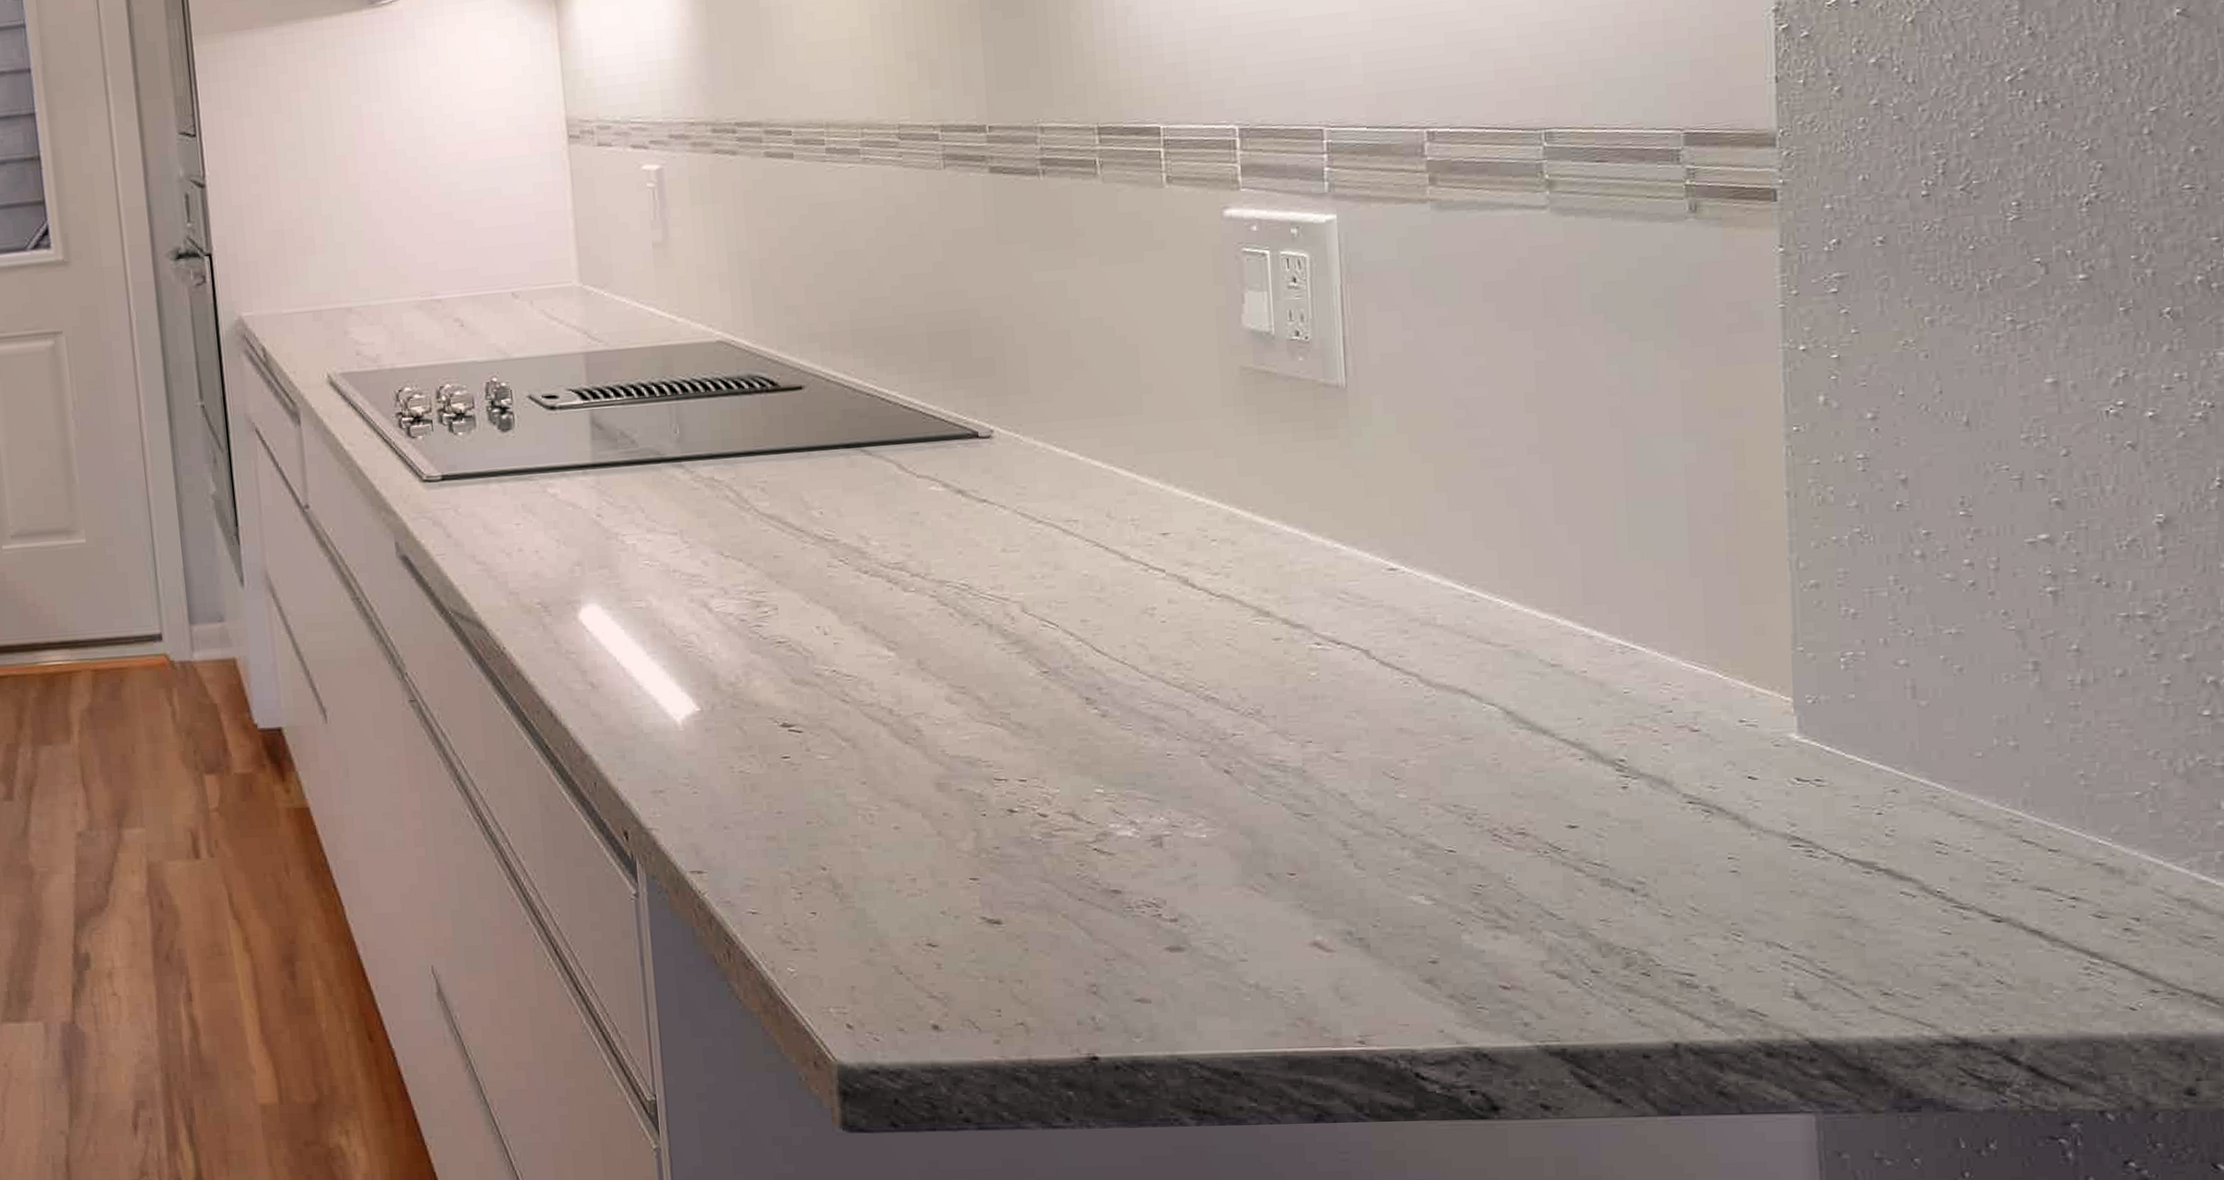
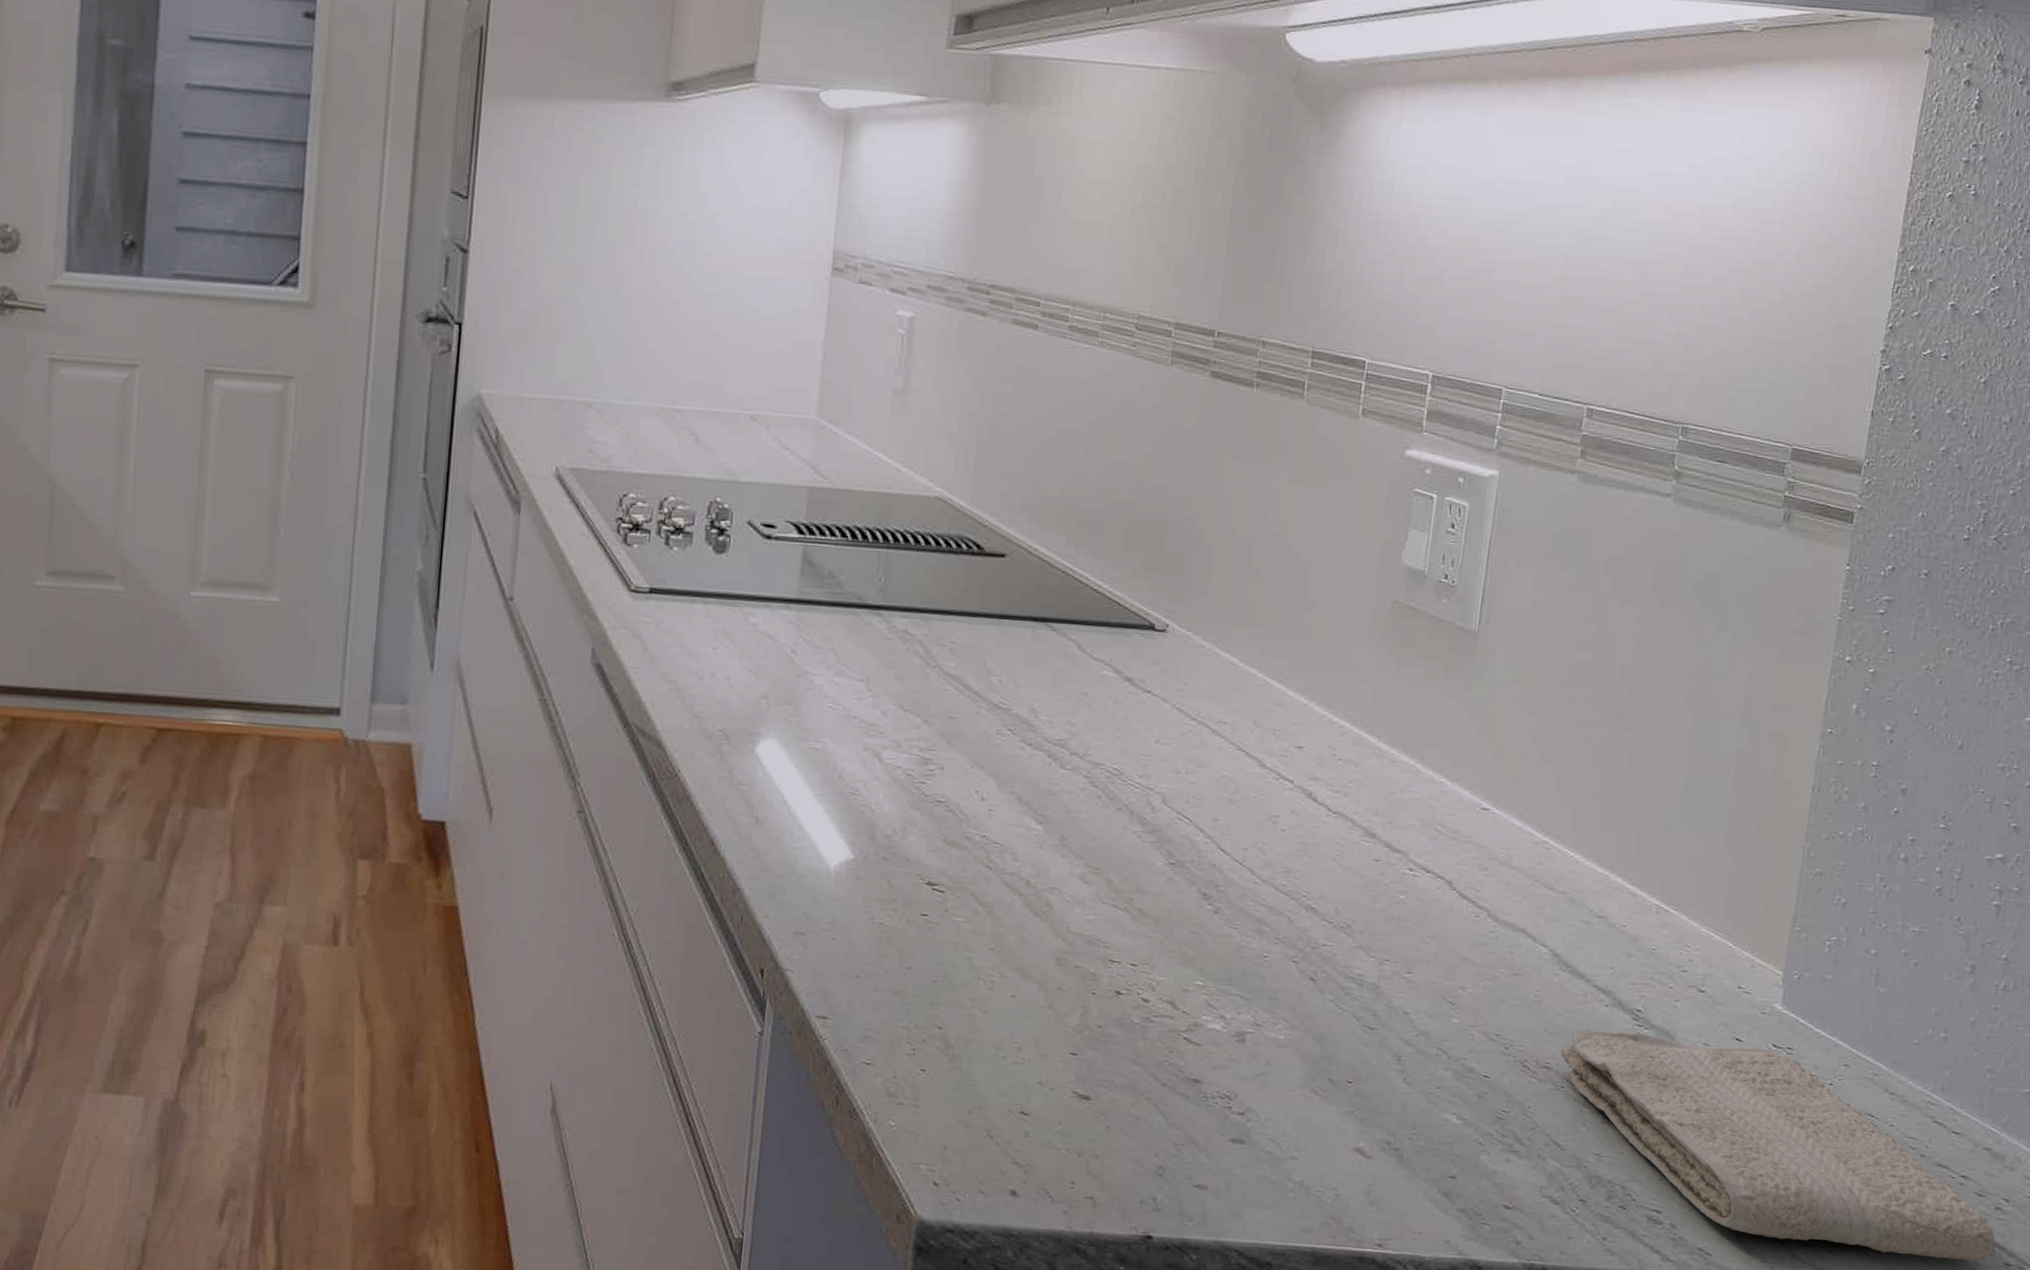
washcloth: none [1535,783,2137,993] -> present [1560,1028,1997,1261]

